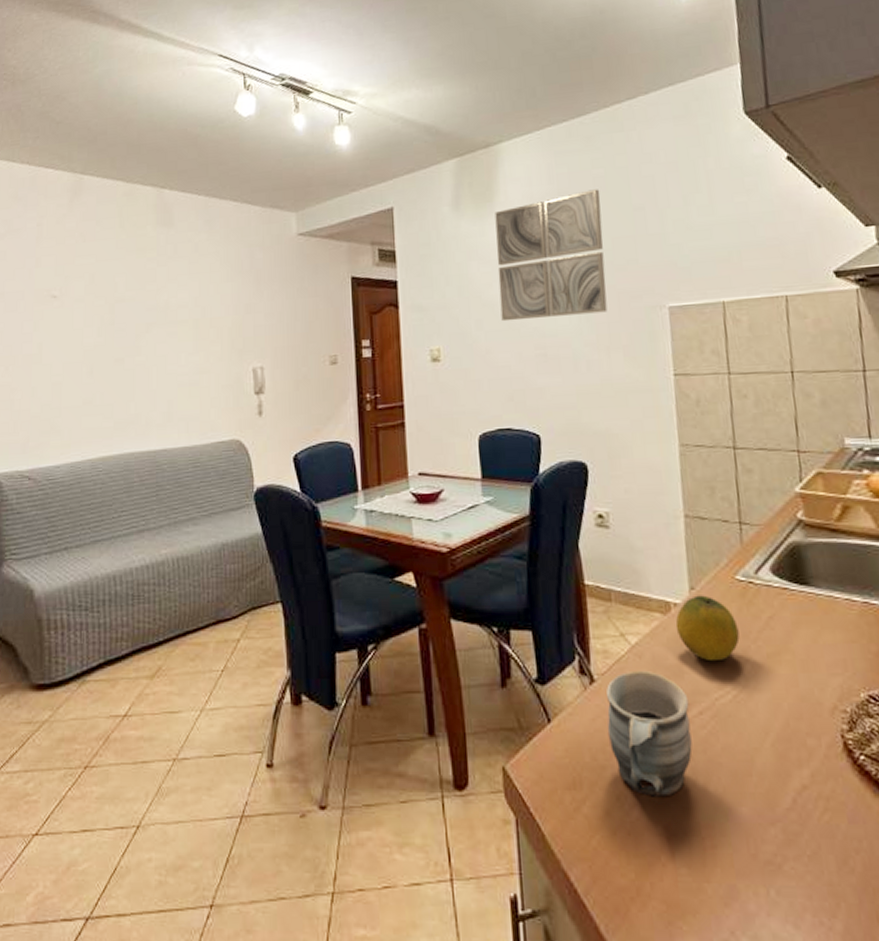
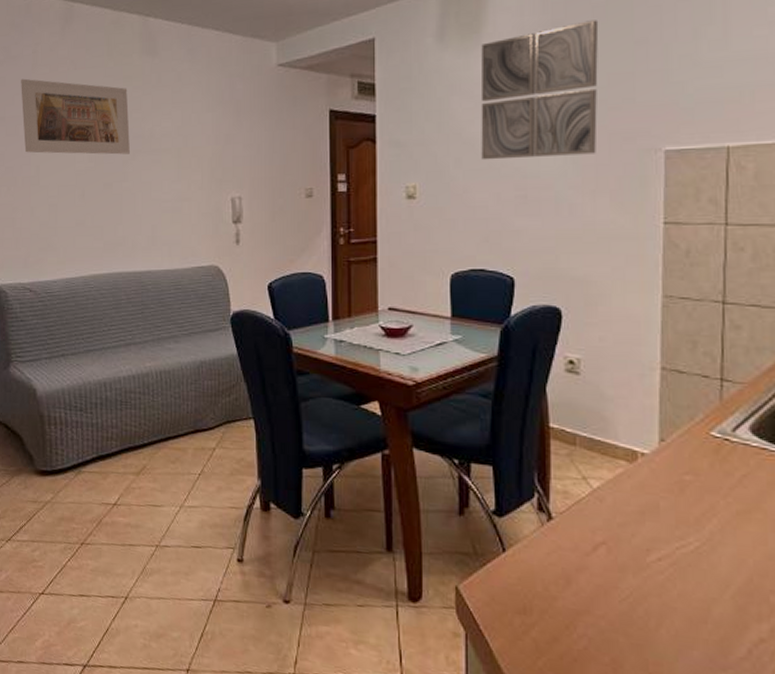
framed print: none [23,252,143,330] -> present [21,78,130,155]
mug: present [606,670,693,797] -> none [561,512,648,632]
fruit: present [675,595,740,662] -> none [641,447,708,513]

